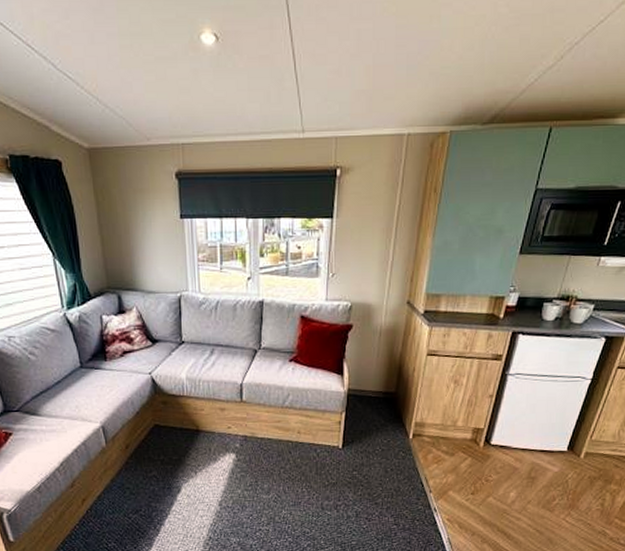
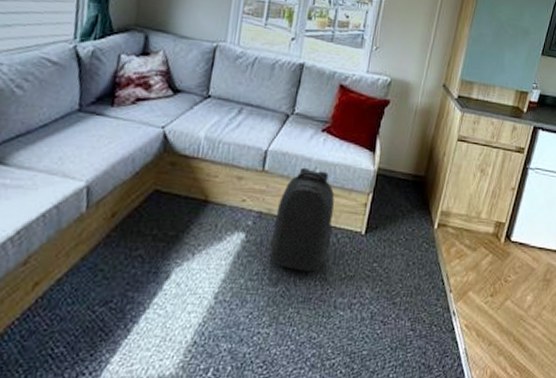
backpack: none [258,395,311,482] -> present [270,167,335,273]

